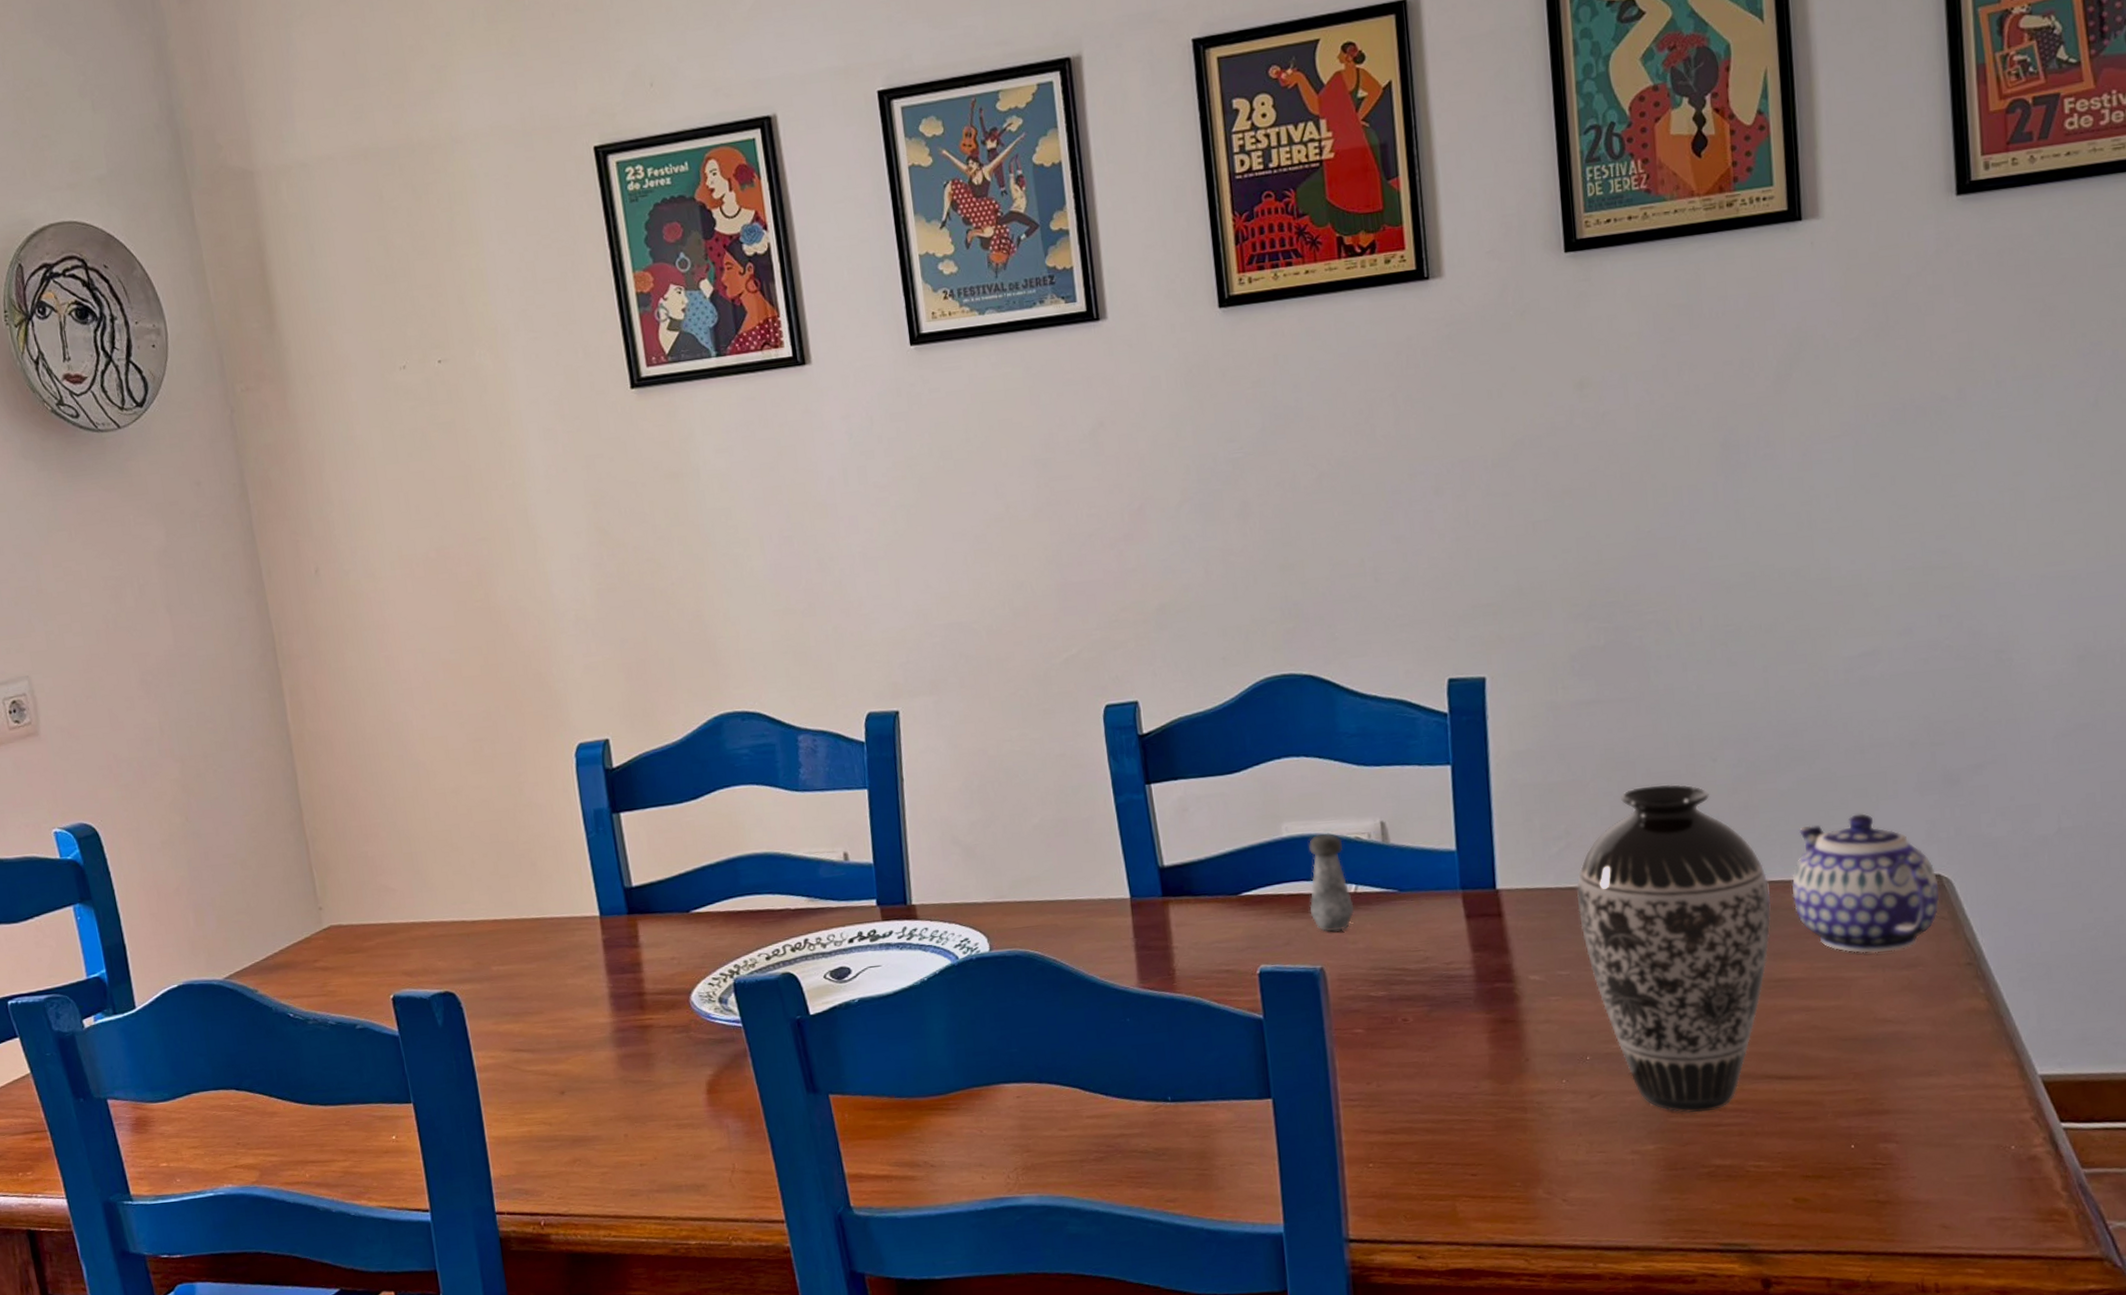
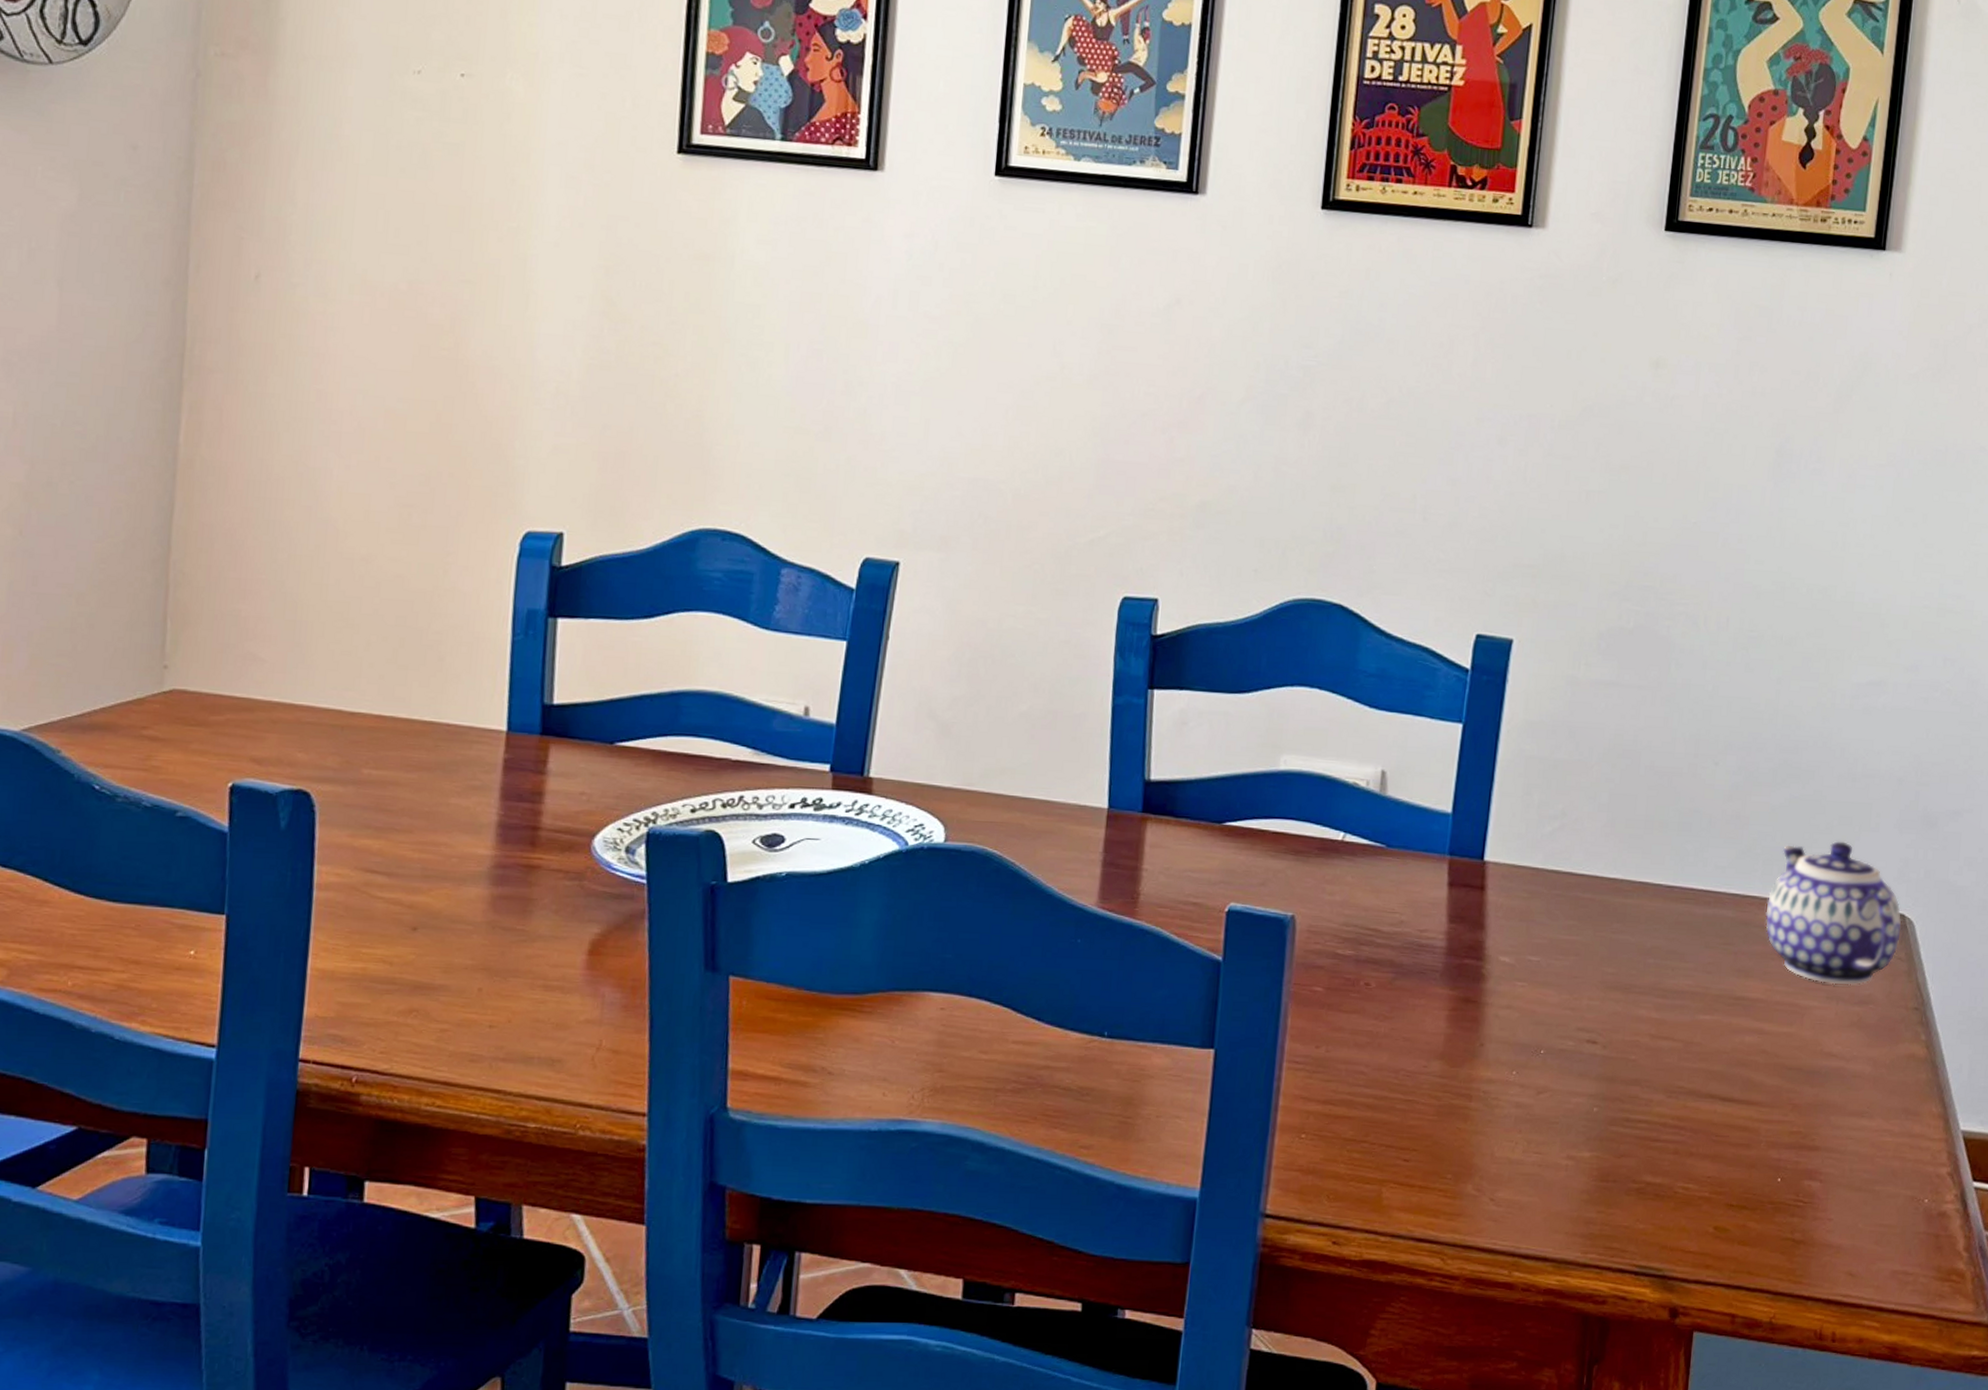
salt shaker: present [1309,833,1355,932] -> none [1292,772,1340,879]
decorative vase: present [1576,784,1771,1113] -> none [1559,778,1746,1125]

